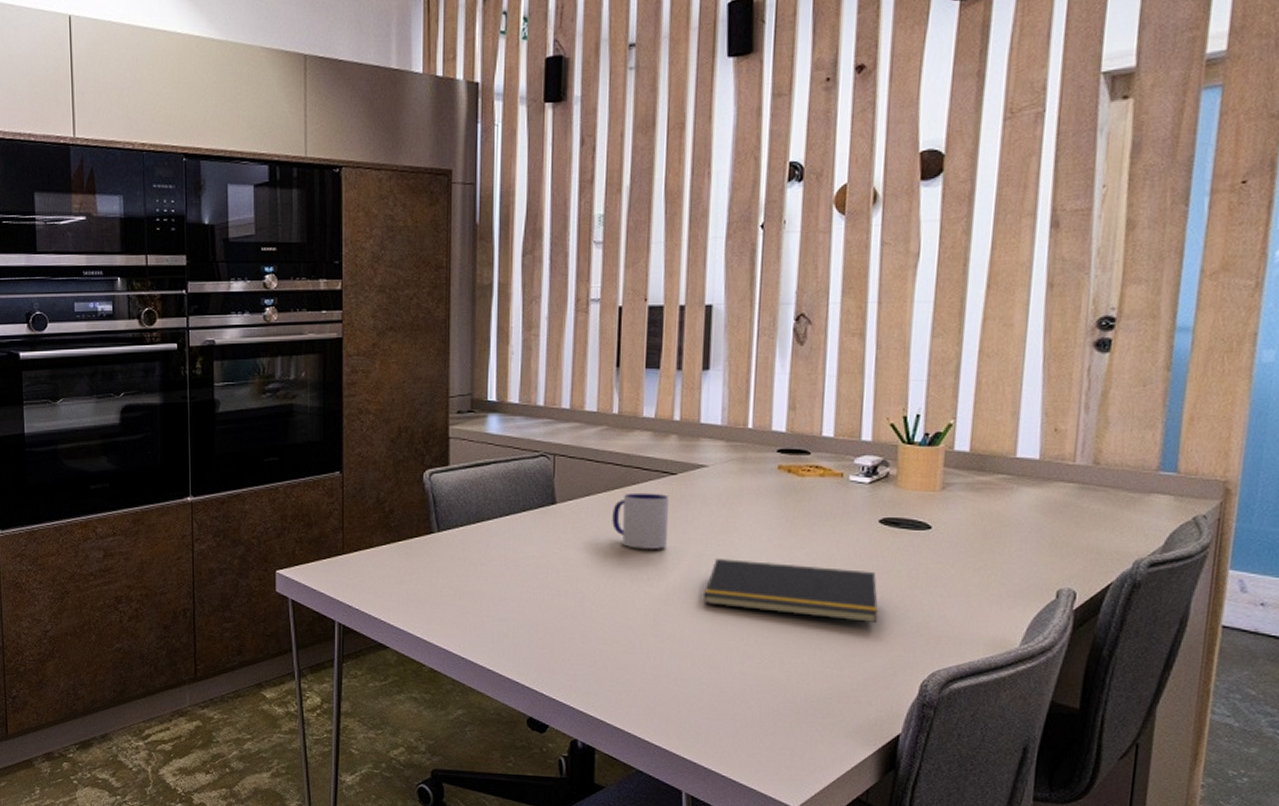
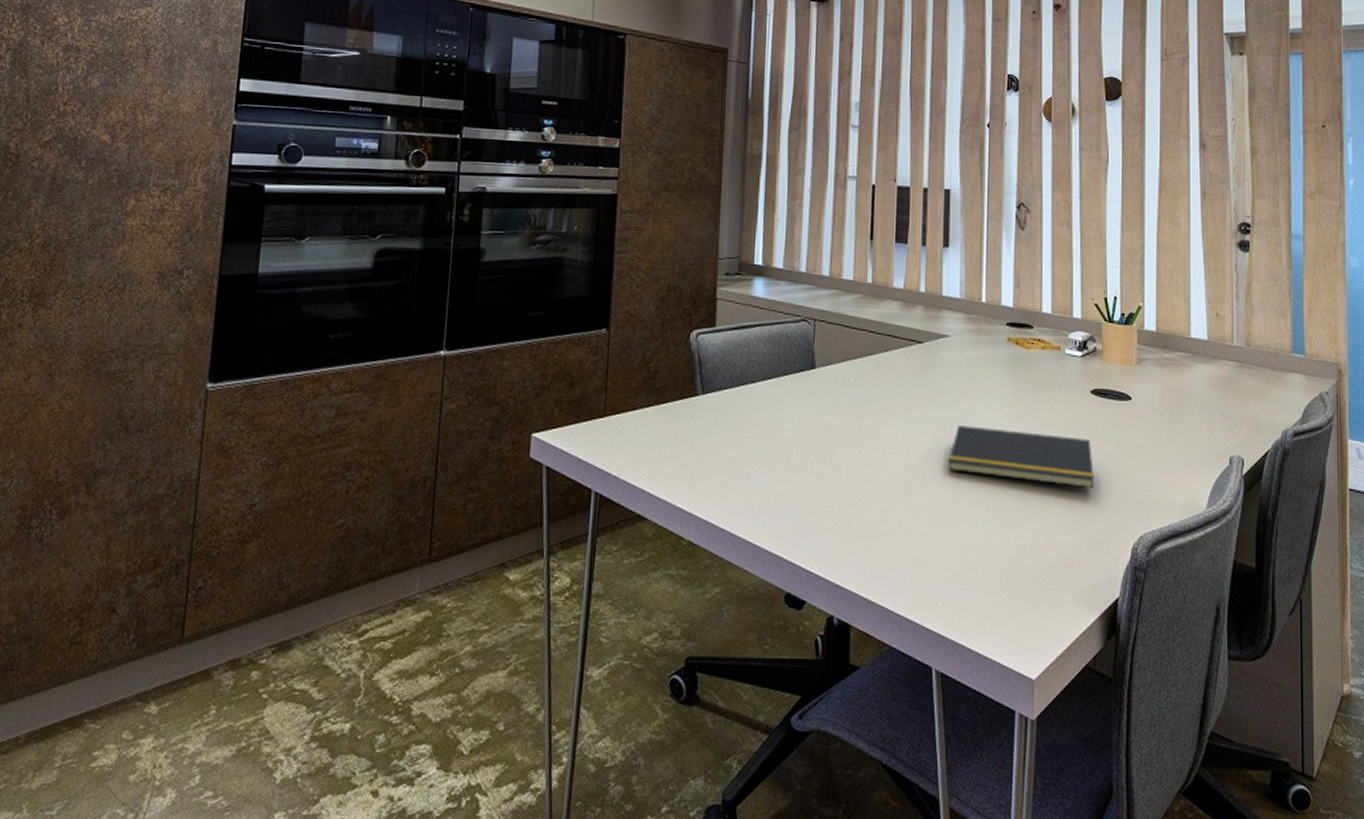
mug: present [612,492,669,549] -> none [866,359,917,415]

